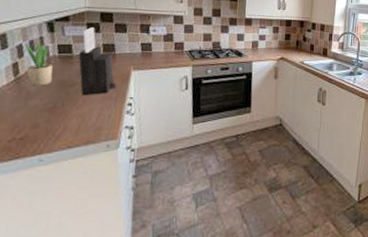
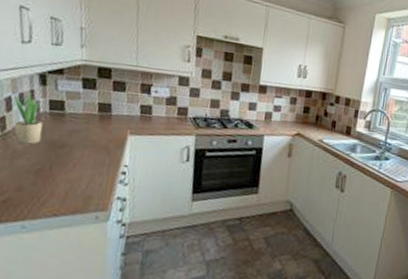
knife block: present [78,27,116,95] -> none [71,83,110,160]

